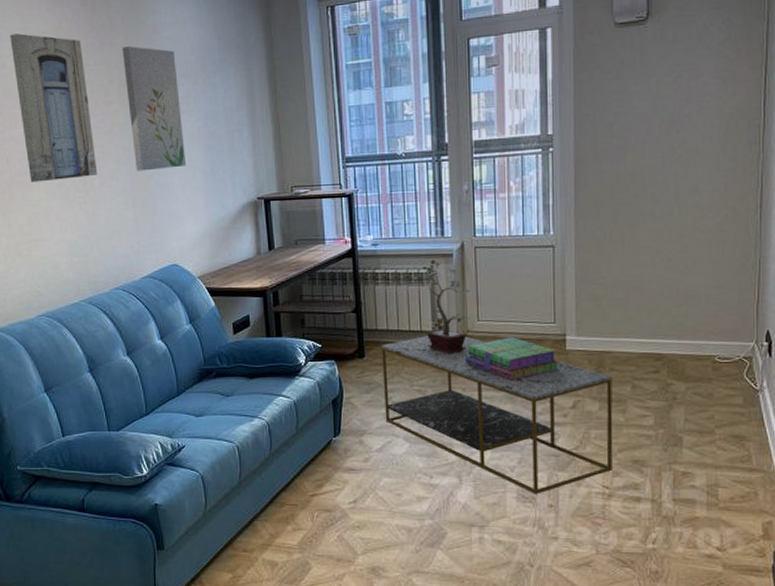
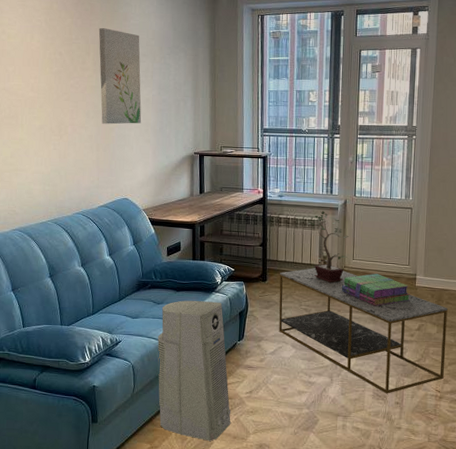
wall art: present [10,33,98,183] -> none [10,8,71,125]
air purifier: none [230,389,332,566] -> present [157,300,231,441]

